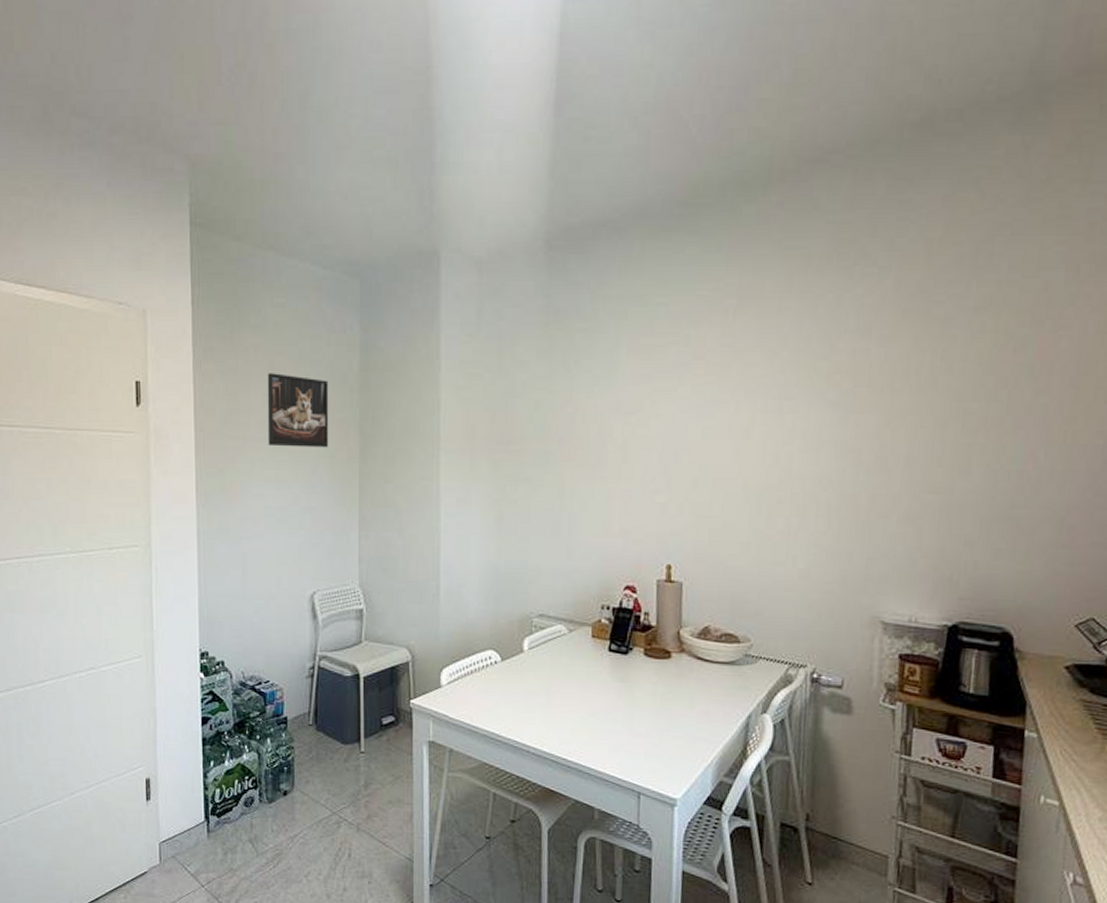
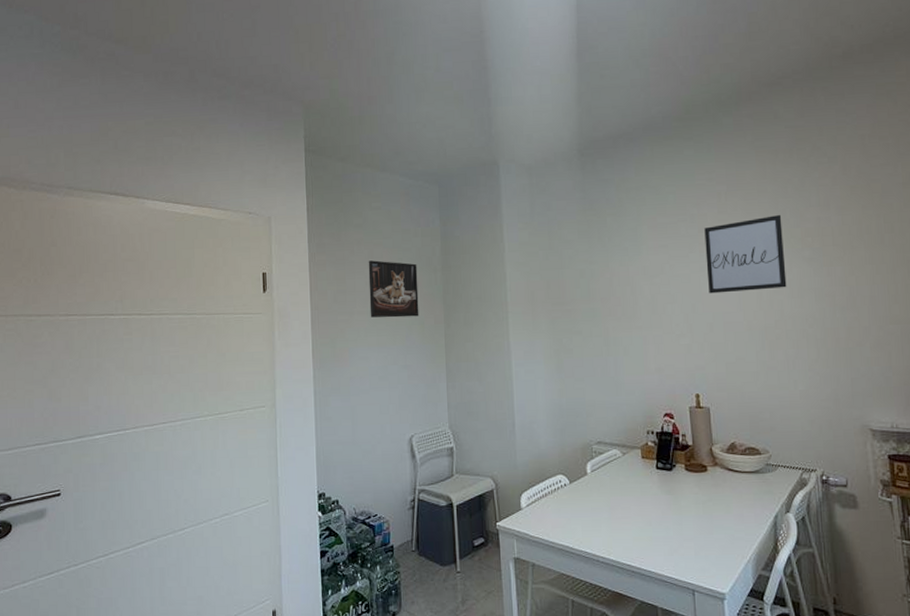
wall art: none [698,341,806,441] -> present [704,214,787,294]

